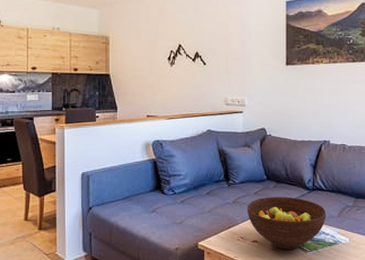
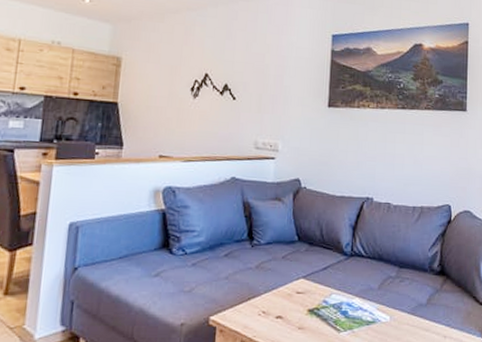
fruit bowl: present [247,196,327,249] -> none [272,262,366,328]

